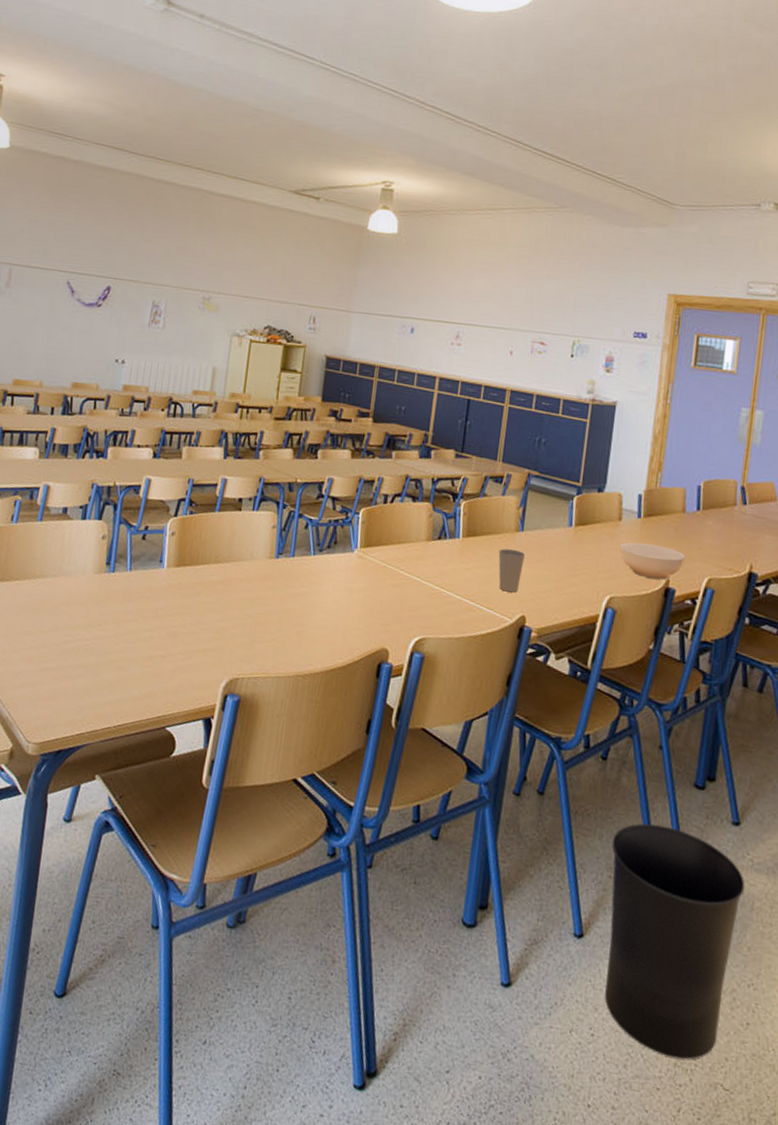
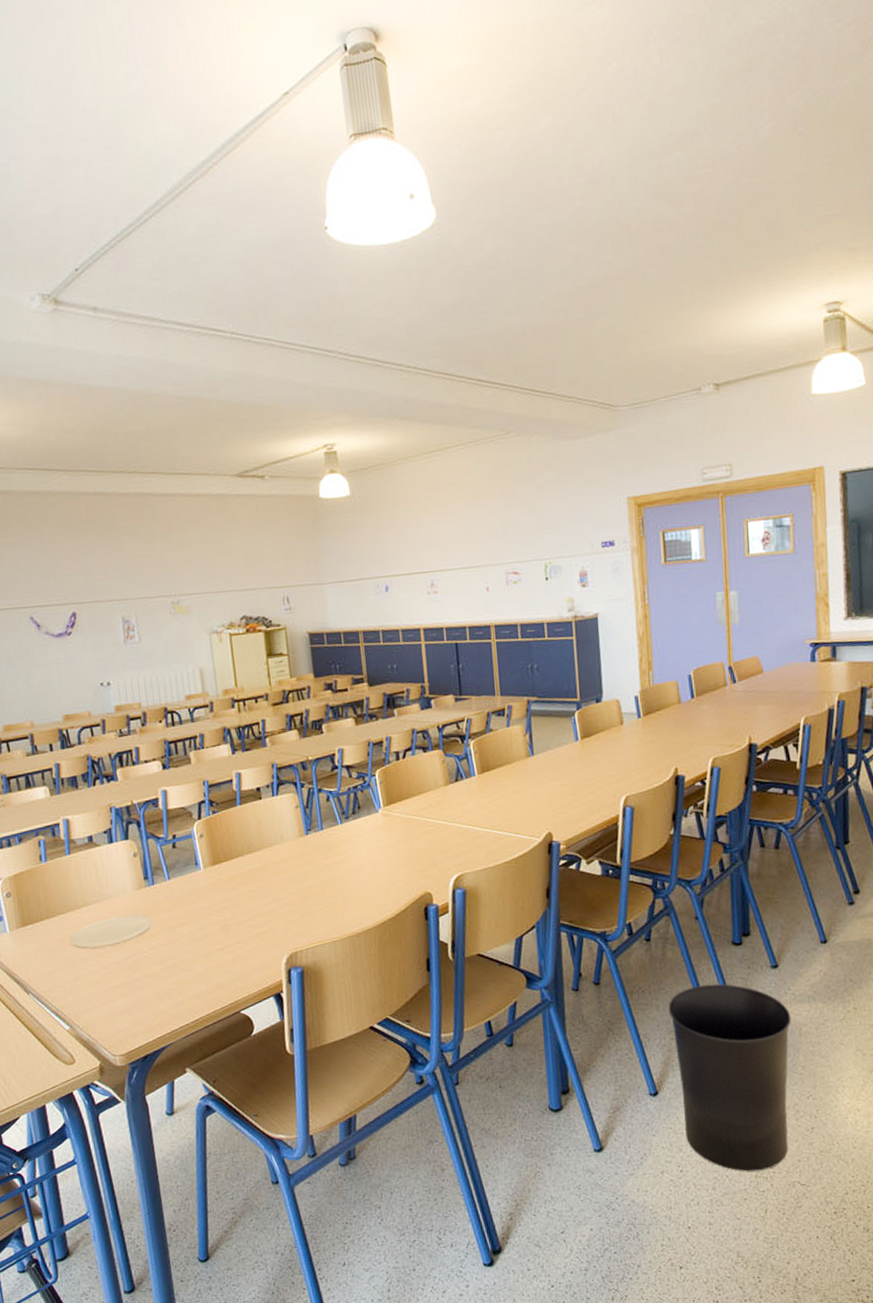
plate: none [17,595,103,626] -> present [69,914,153,949]
cup: present [498,548,525,593] -> none [514,774,541,815]
bowl: present [619,542,686,580] -> none [626,738,689,771]

